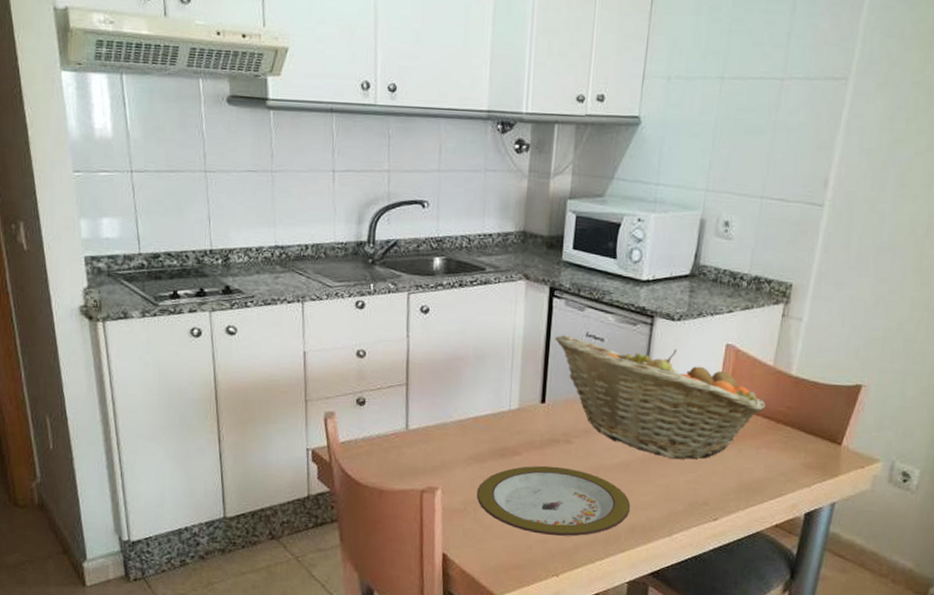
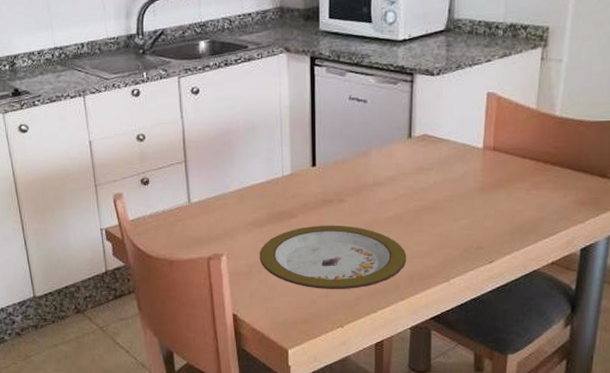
fruit basket: present [555,335,765,459] -> none [320,100,531,208]

